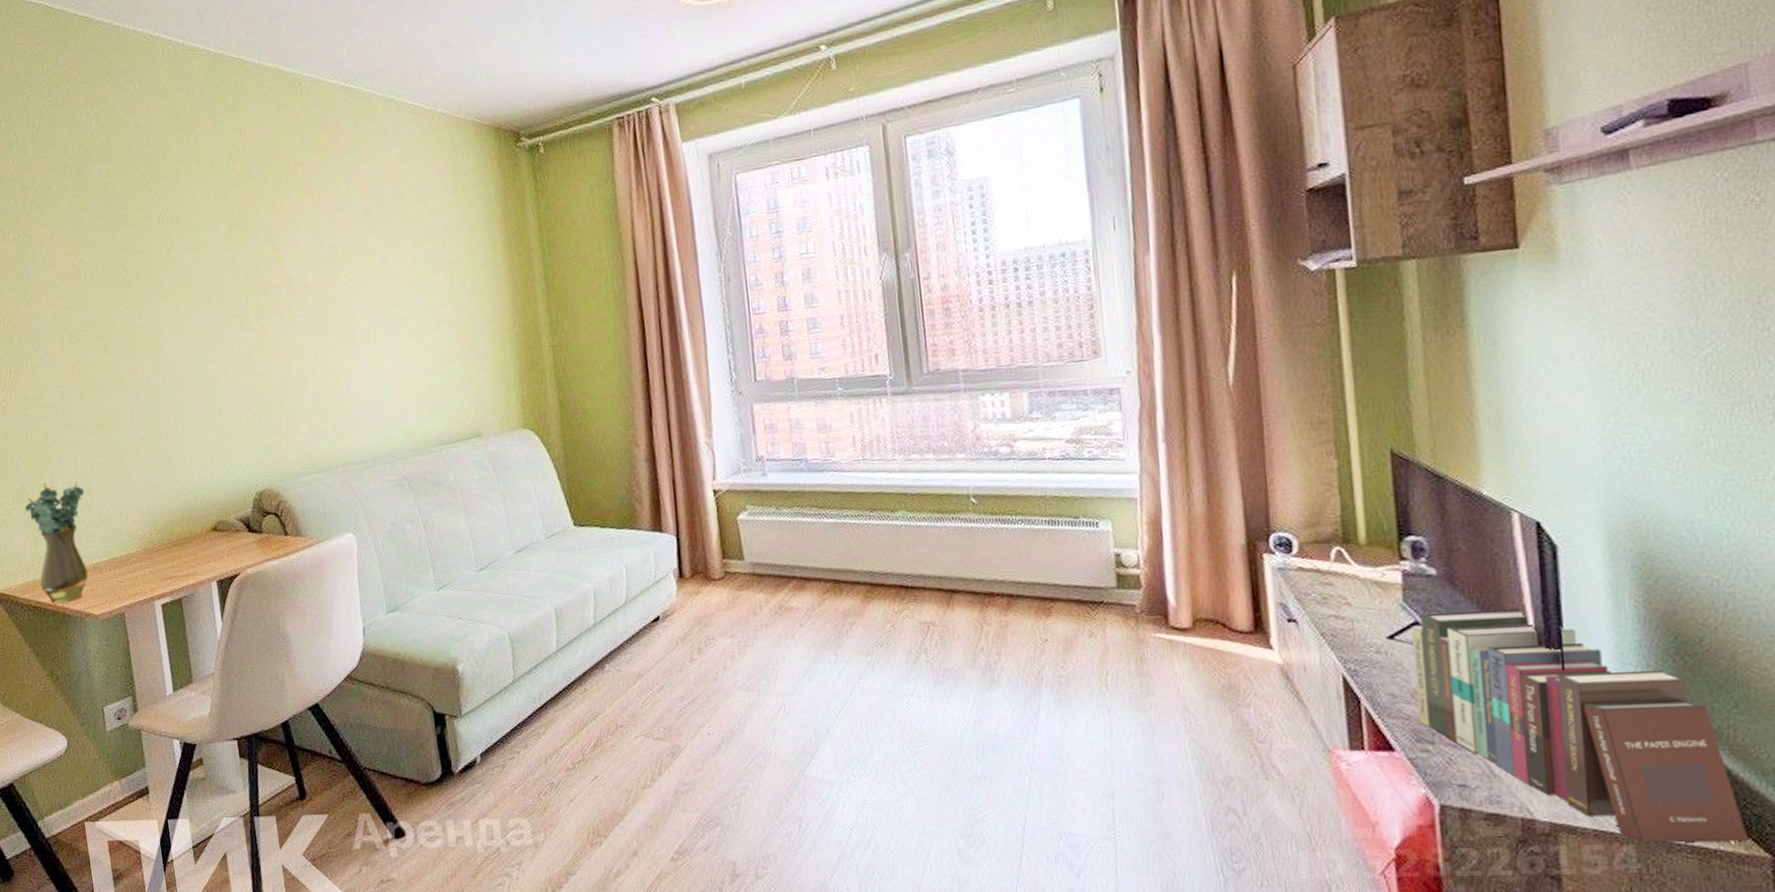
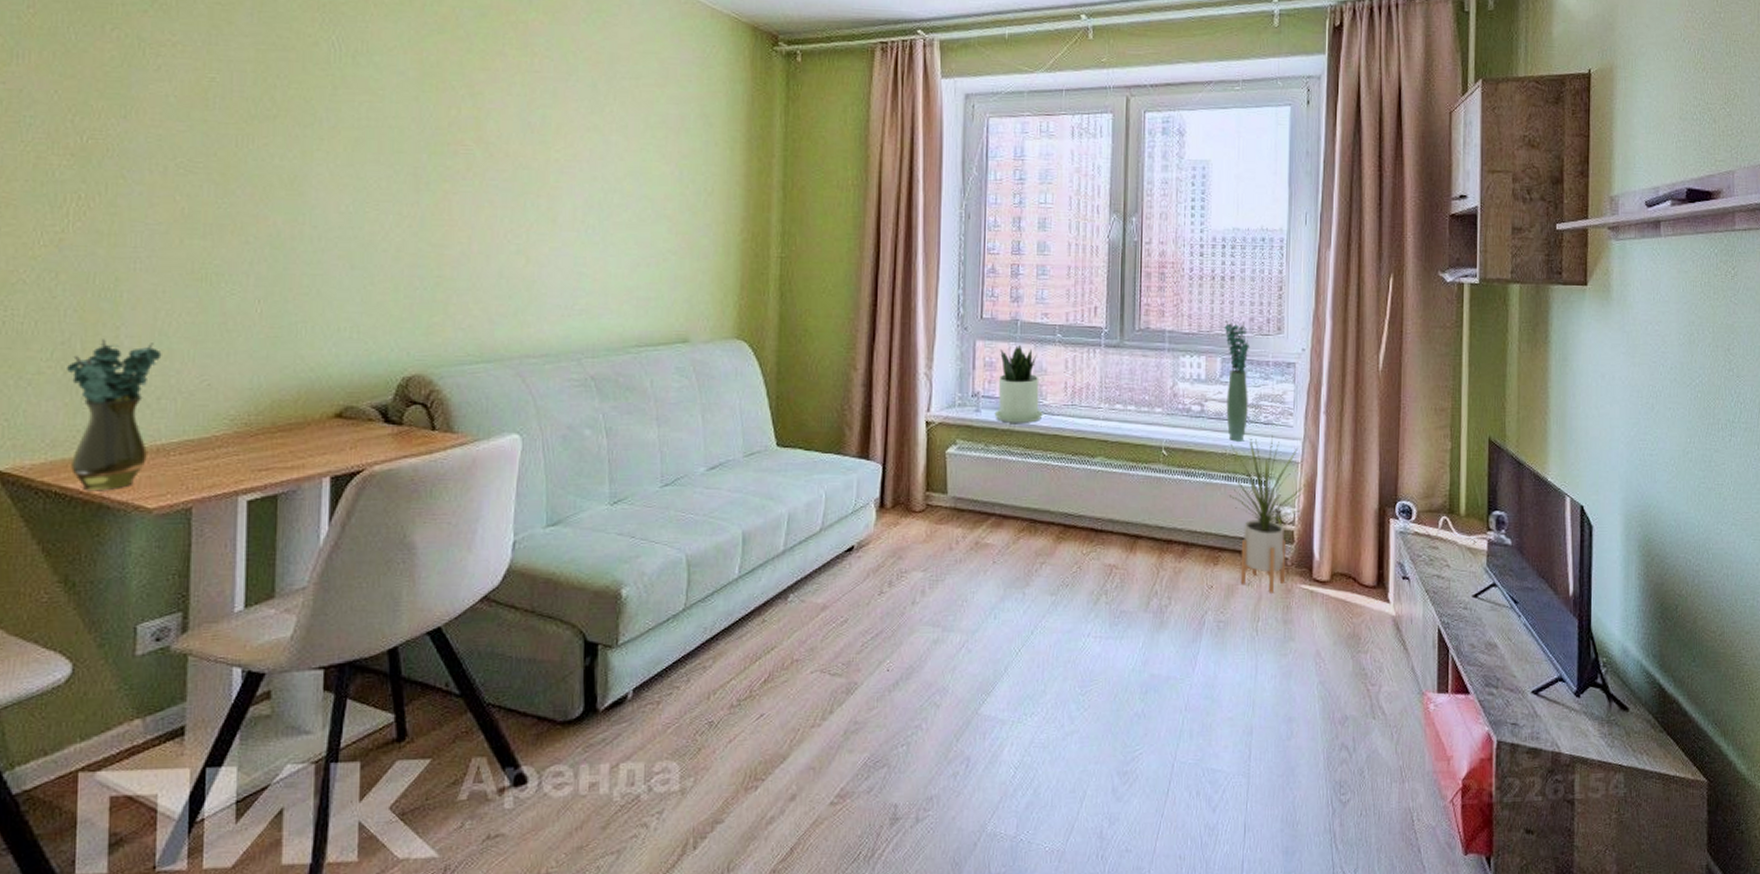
planter: none [779,404,833,484] -> present [994,345,1043,423]
vase: none [1027,349,1068,482] -> present [1224,320,1251,442]
house plant: none [1050,471,1148,644] -> present [1229,435,1305,593]
books: present [1412,608,1748,844] -> none [1489,576,1694,771]

